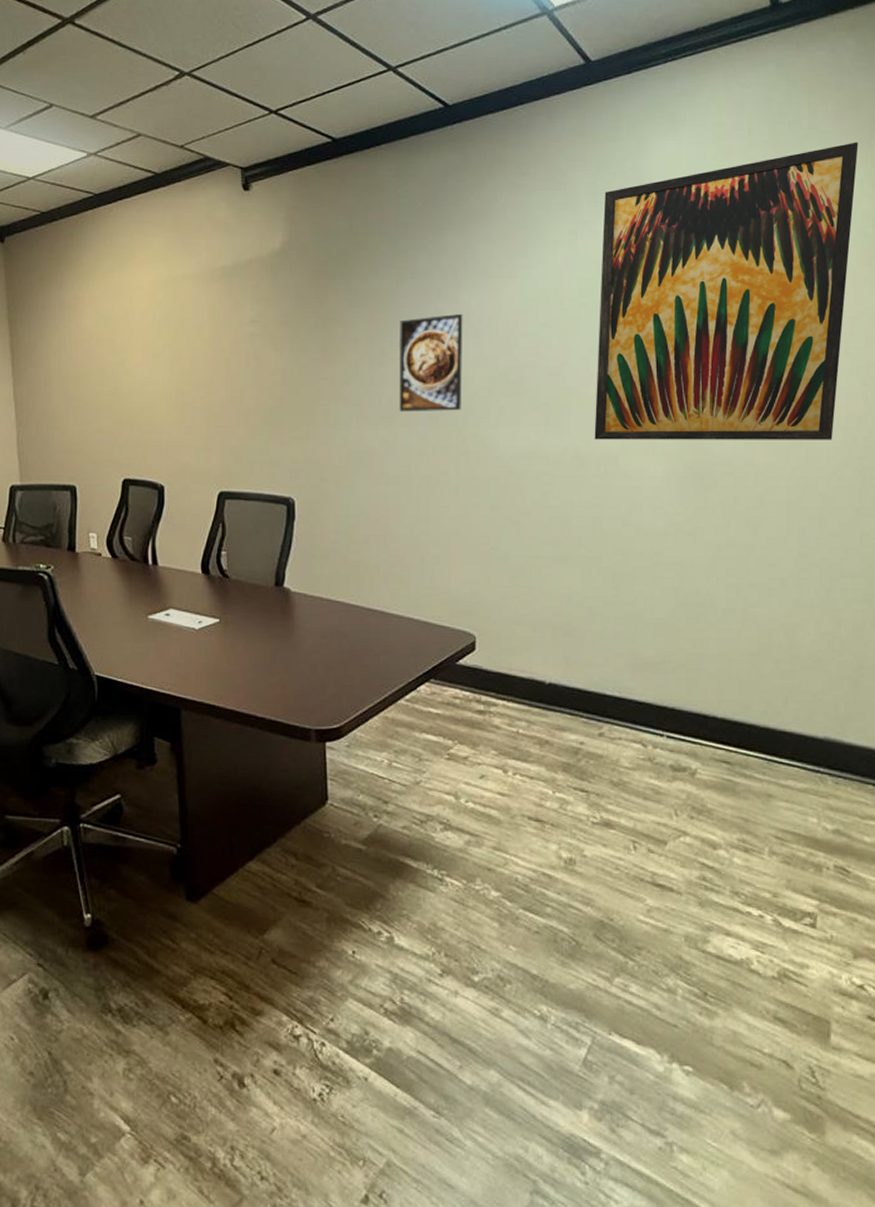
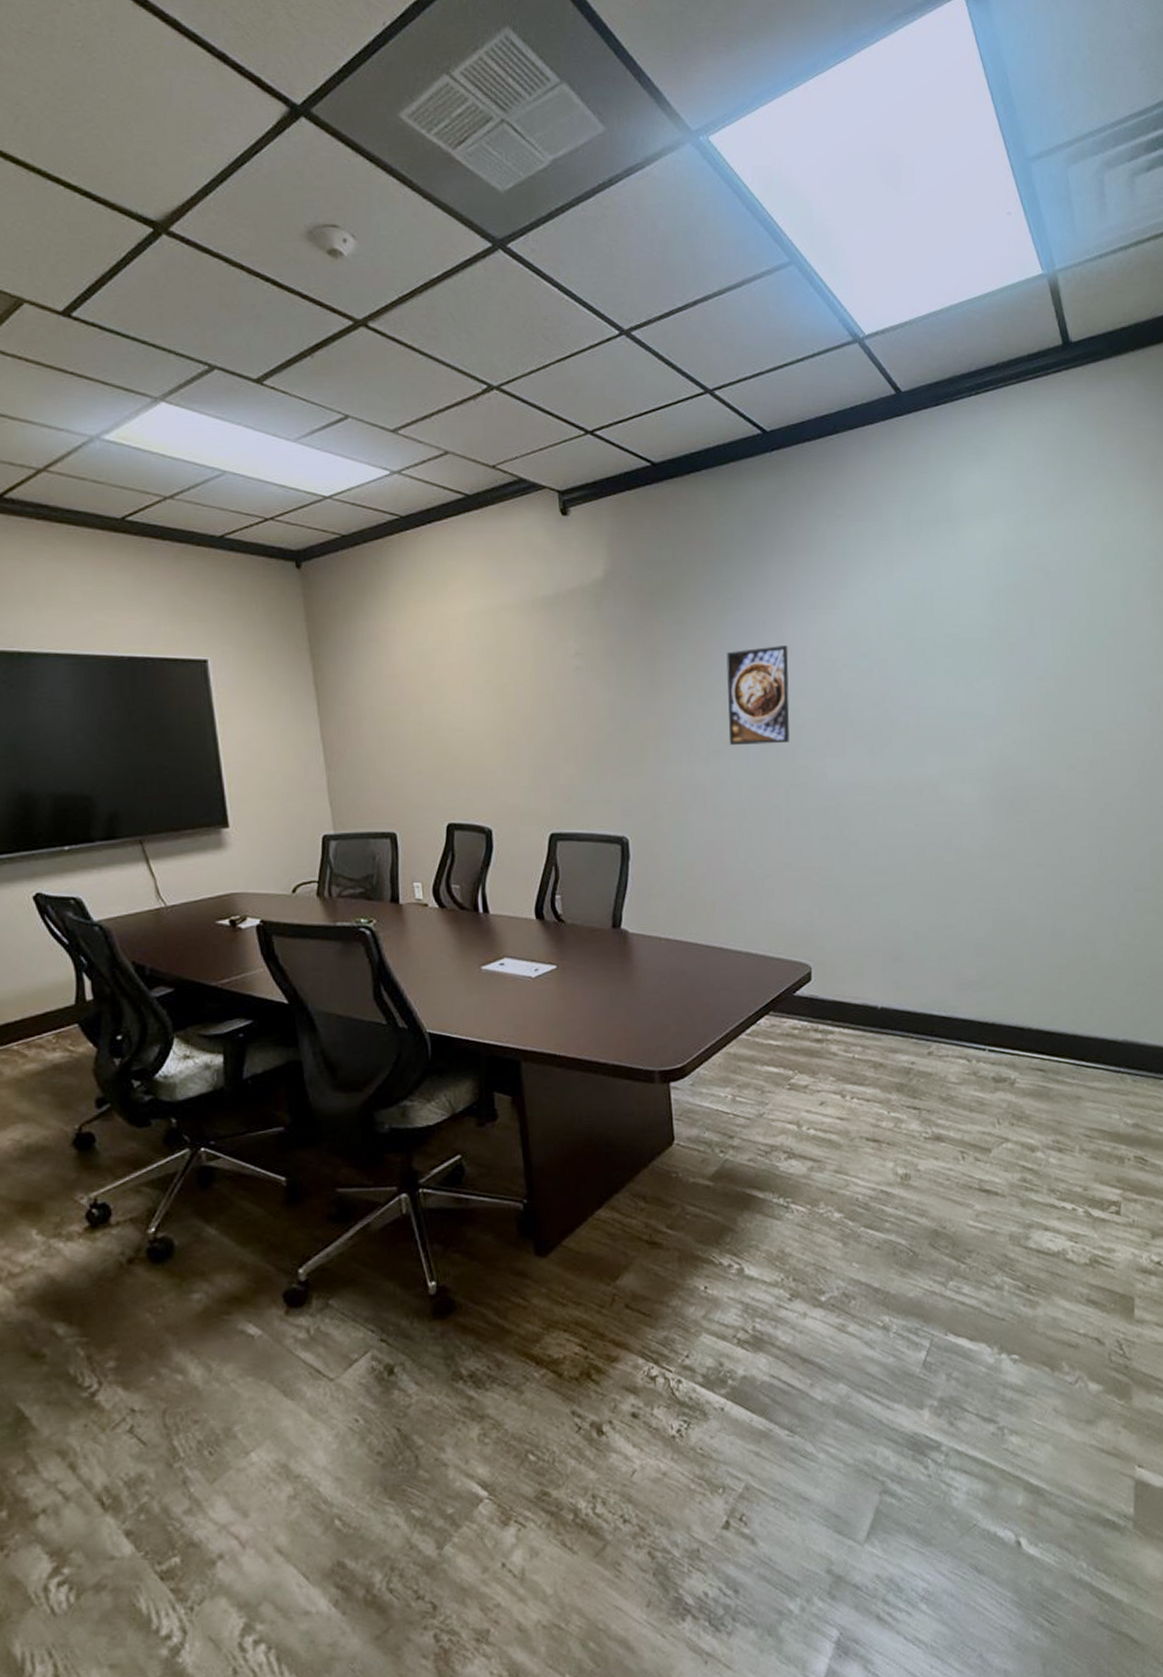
wall art: present [594,142,859,440] -> none [915,480,1141,769]

